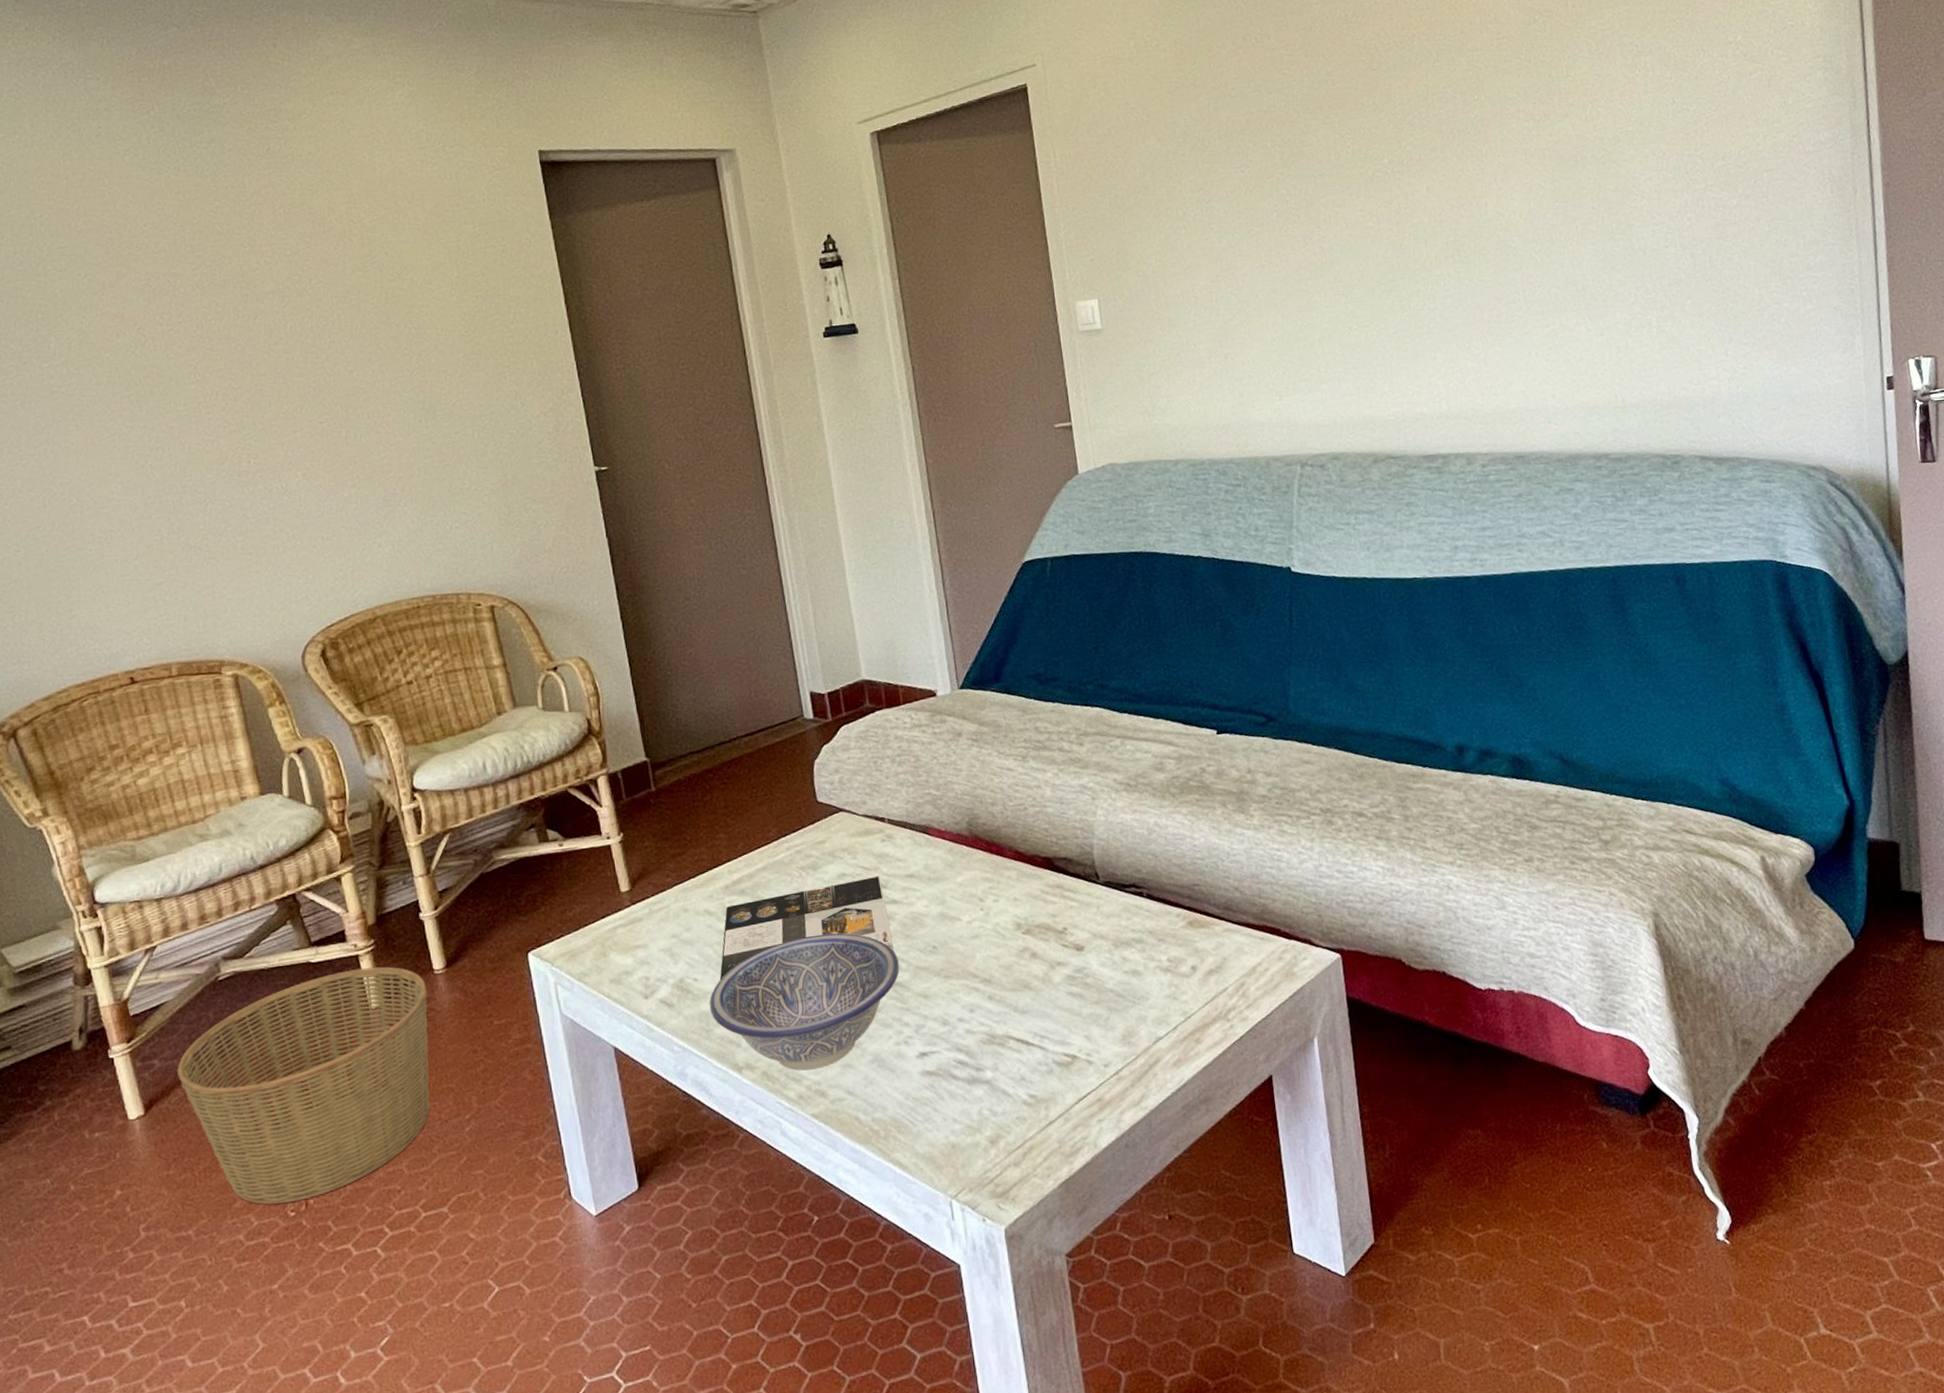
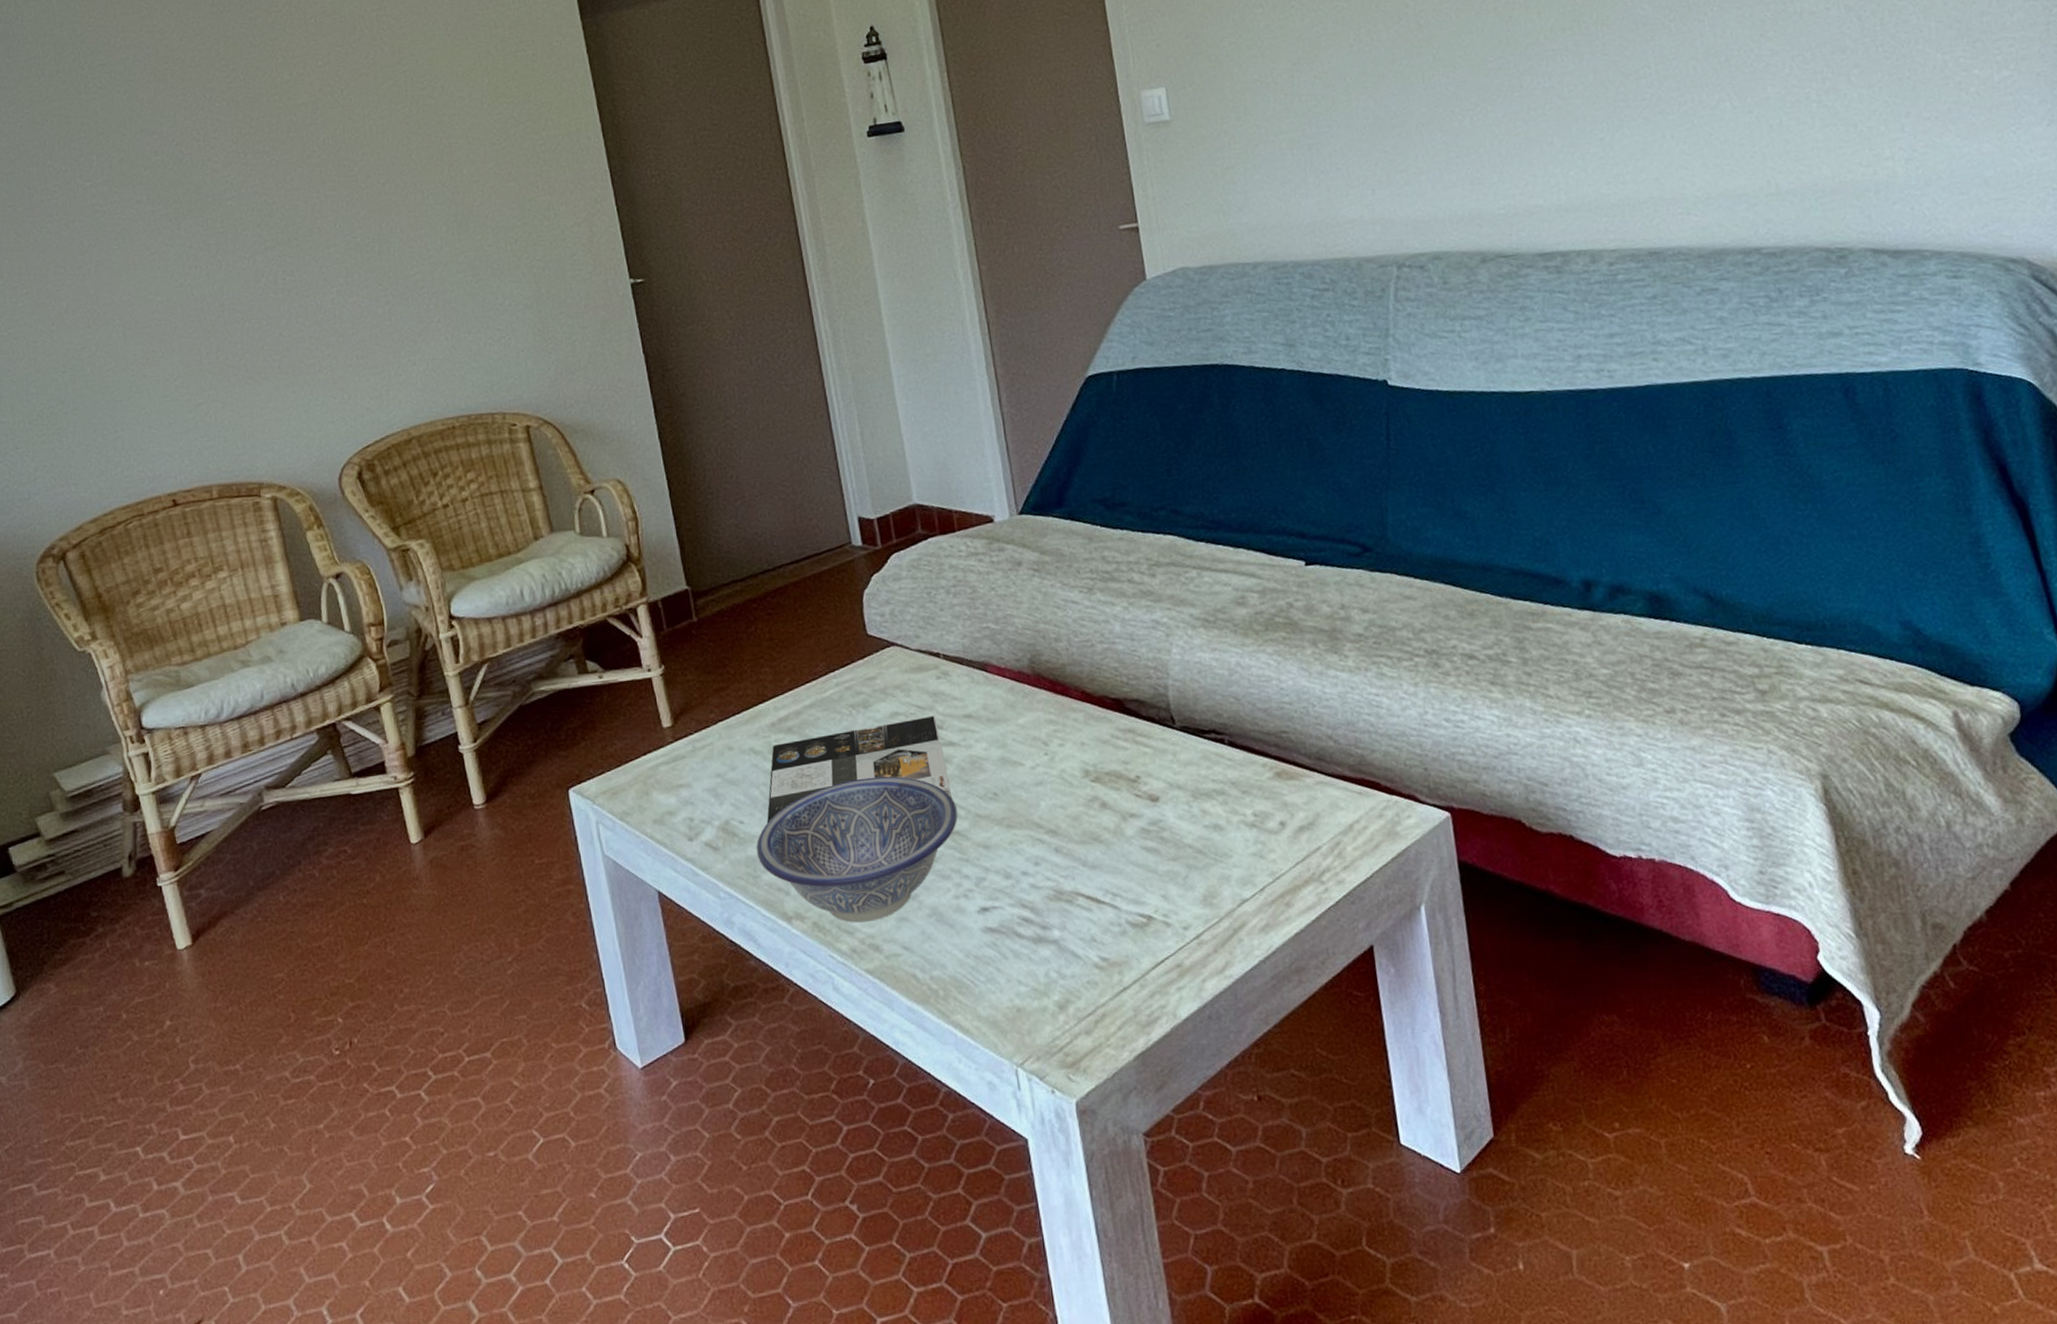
basket: present [177,966,430,1205] -> none [223,800,472,1043]

